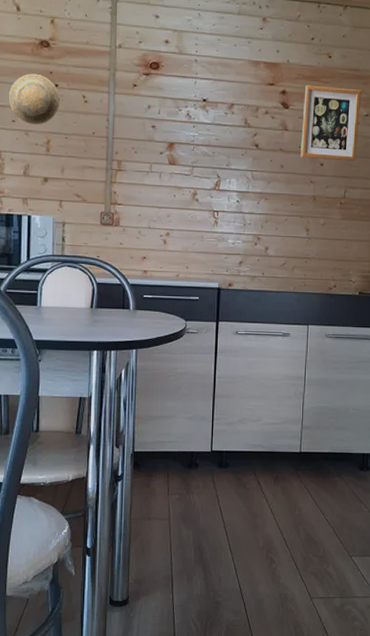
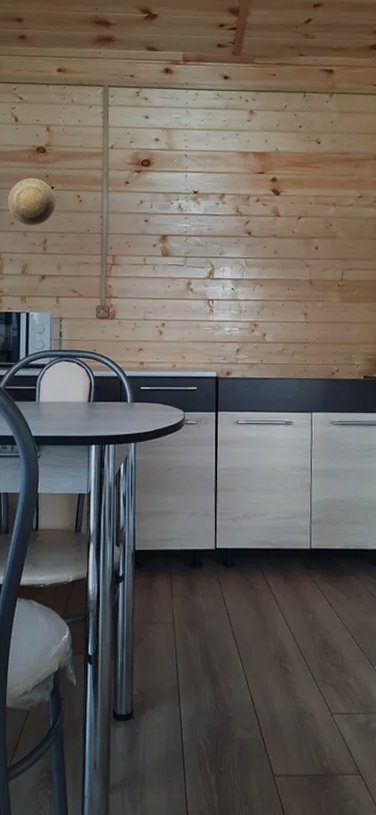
picture frame: present [301,85,361,162] -> none [294,171,353,243]

